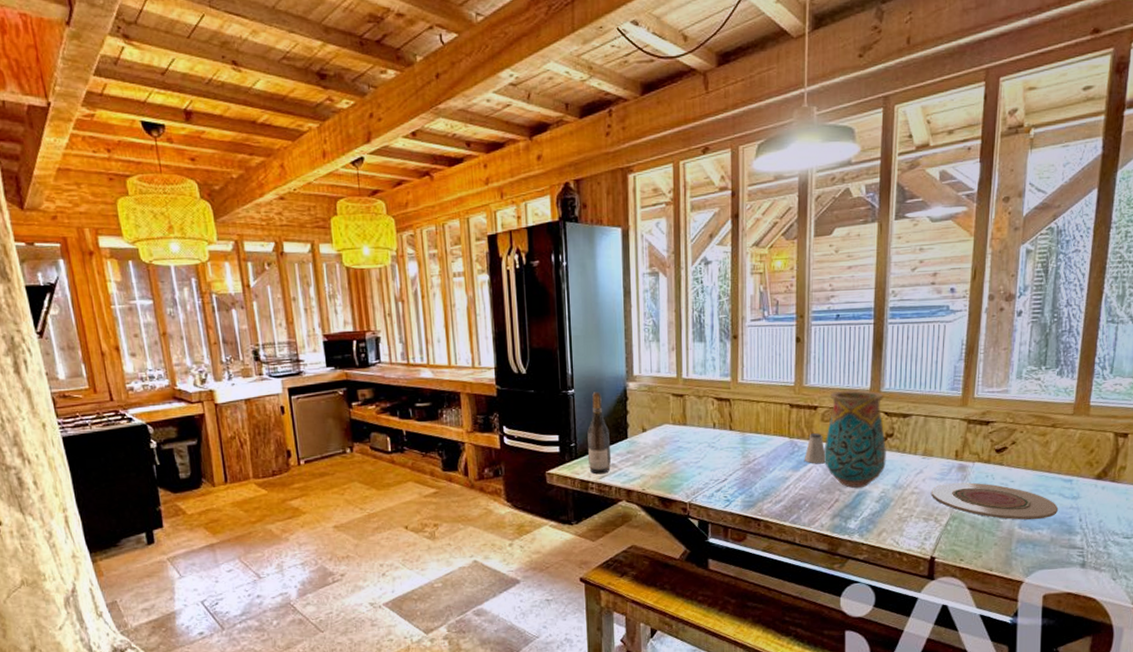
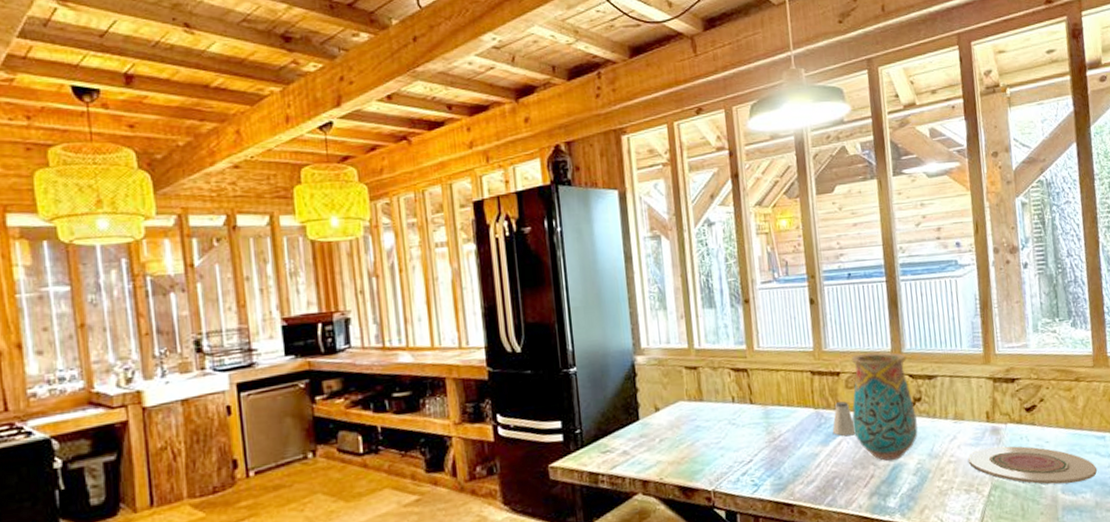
wine bottle: present [587,392,612,474] -> none [593,368,623,464]

